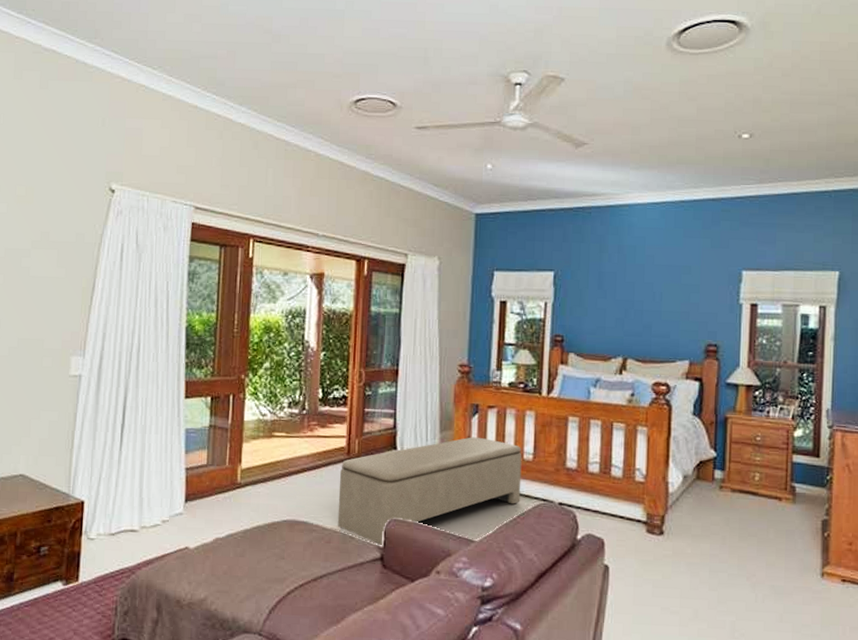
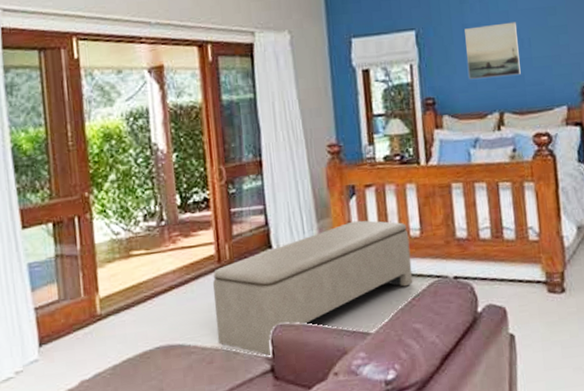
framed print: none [598,275,651,325] -> present [464,22,521,80]

